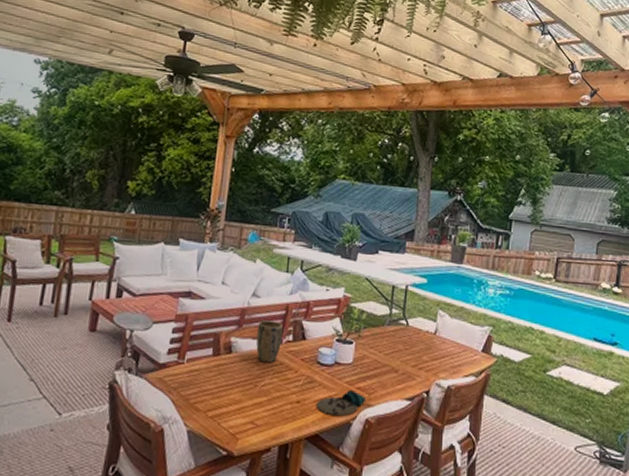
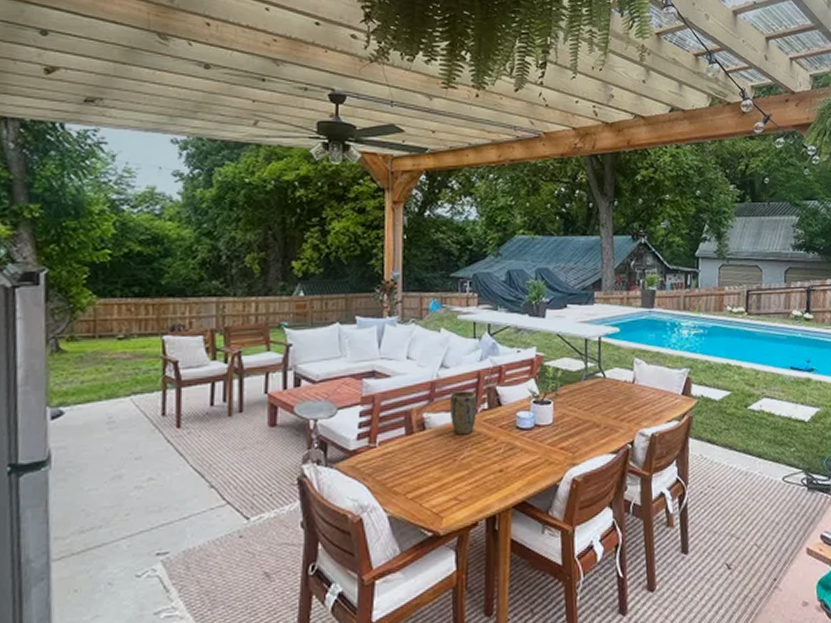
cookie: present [316,390,365,416] -> none [520,451,570,480]

